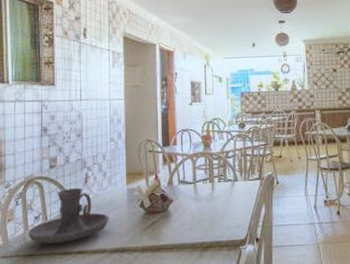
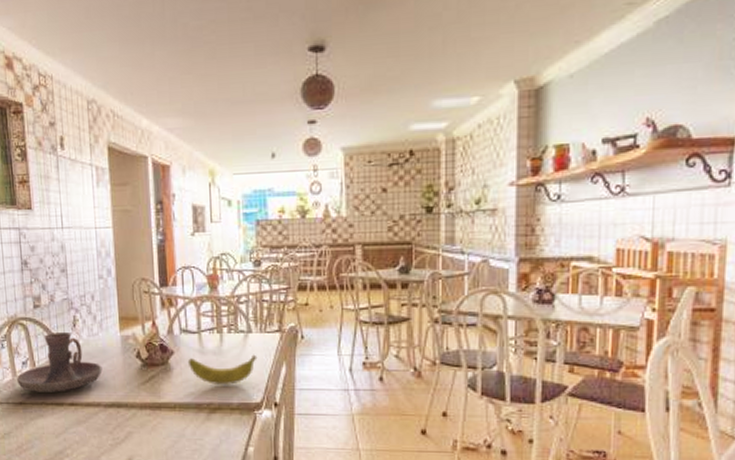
banana: none [184,199,242,226] -> present [187,354,258,385]

